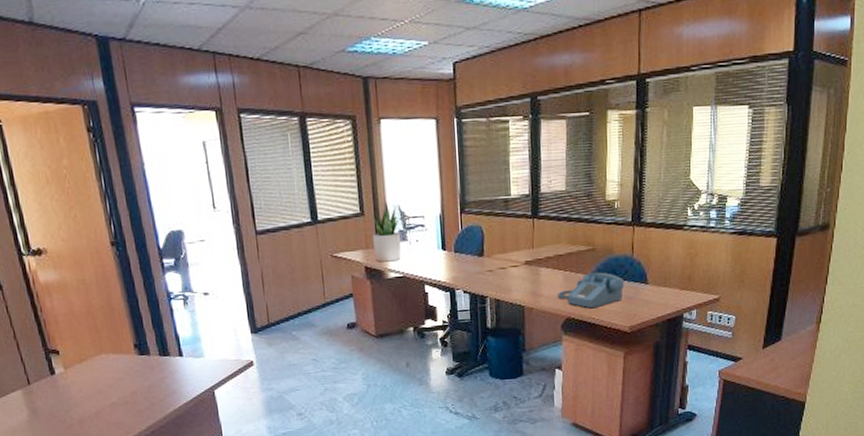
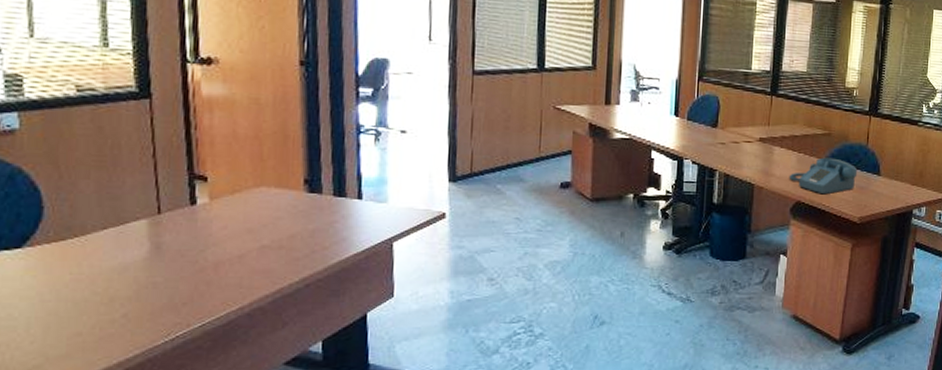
planter: present [373,206,401,262] -> none [601,64,633,122]

